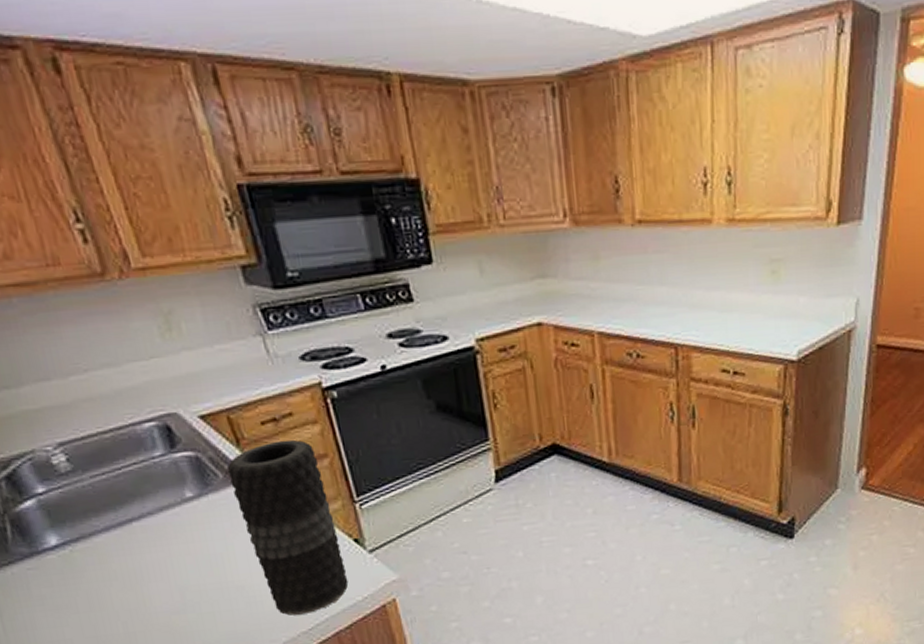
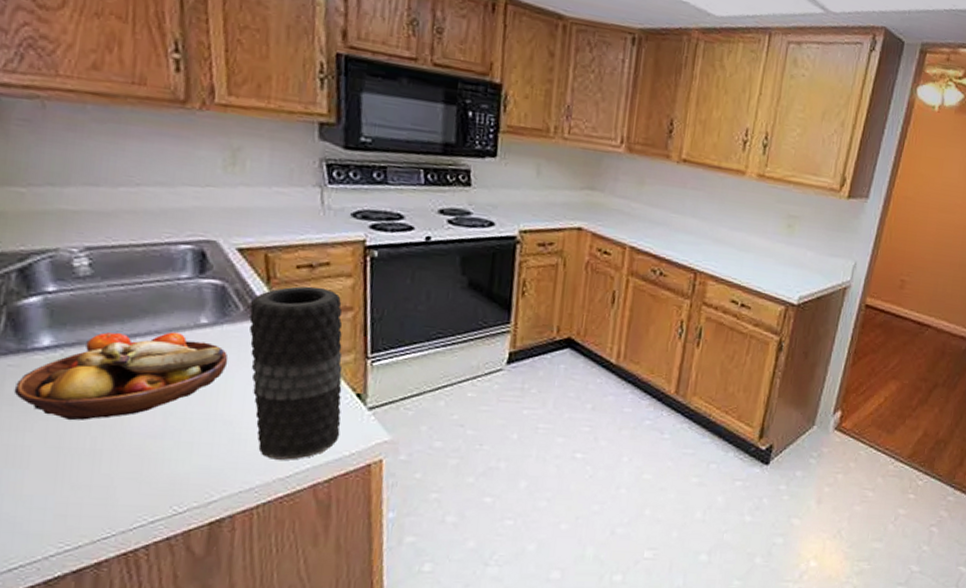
fruit bowl: none [40,510,224,611] -> present [14,332,229,421]

